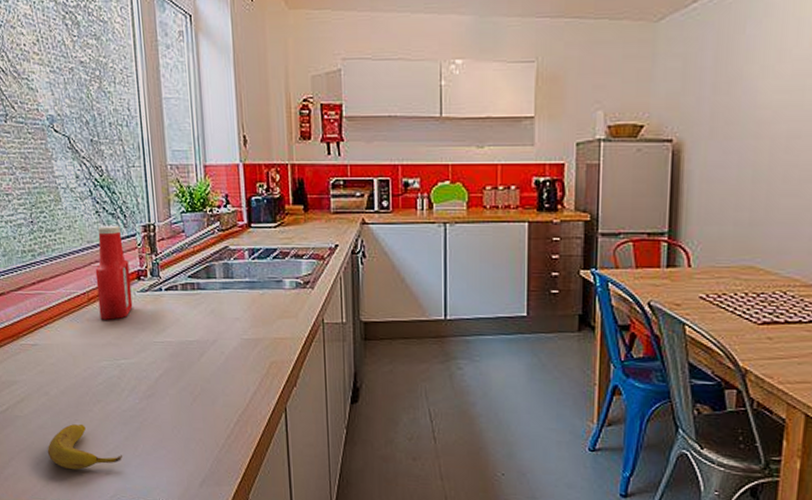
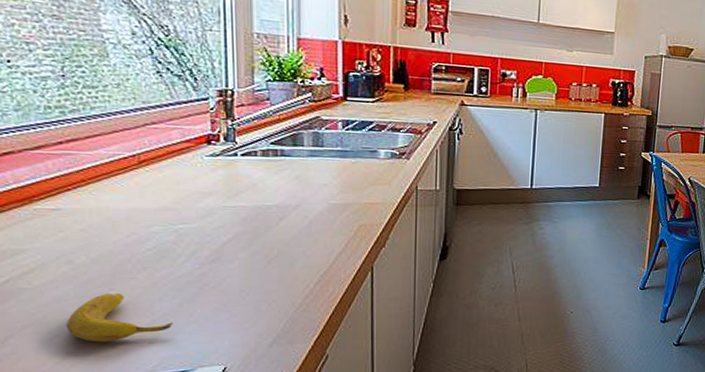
ketchup bottle: present [95,225,133,320] -> none [151,86,199,184]

